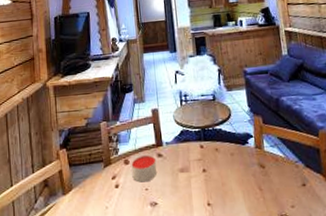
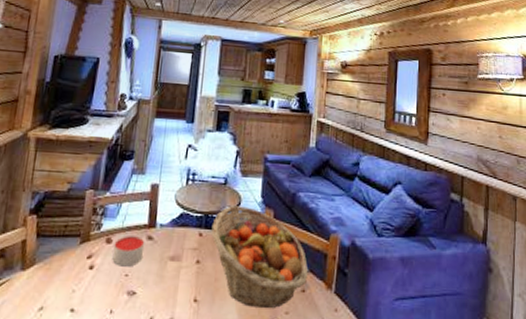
fruit basket: none [210,116,305,205] -> present [211,206,308,309]

